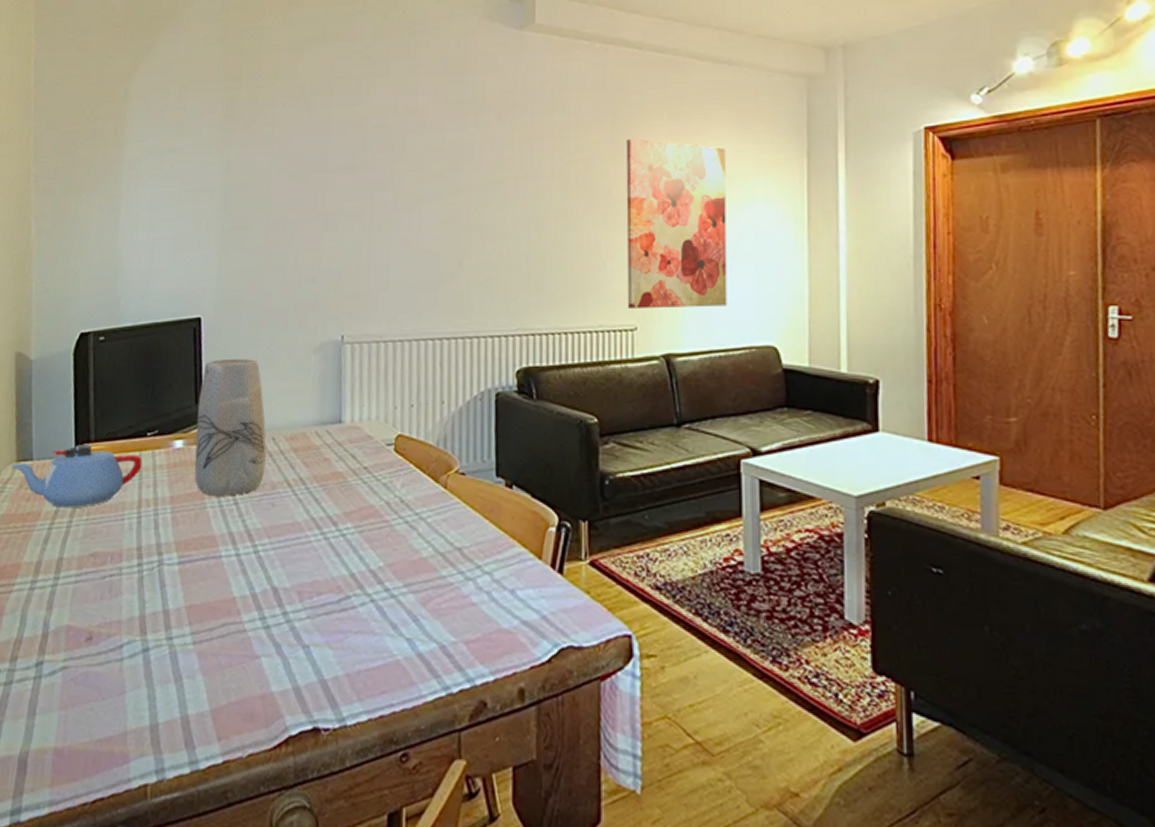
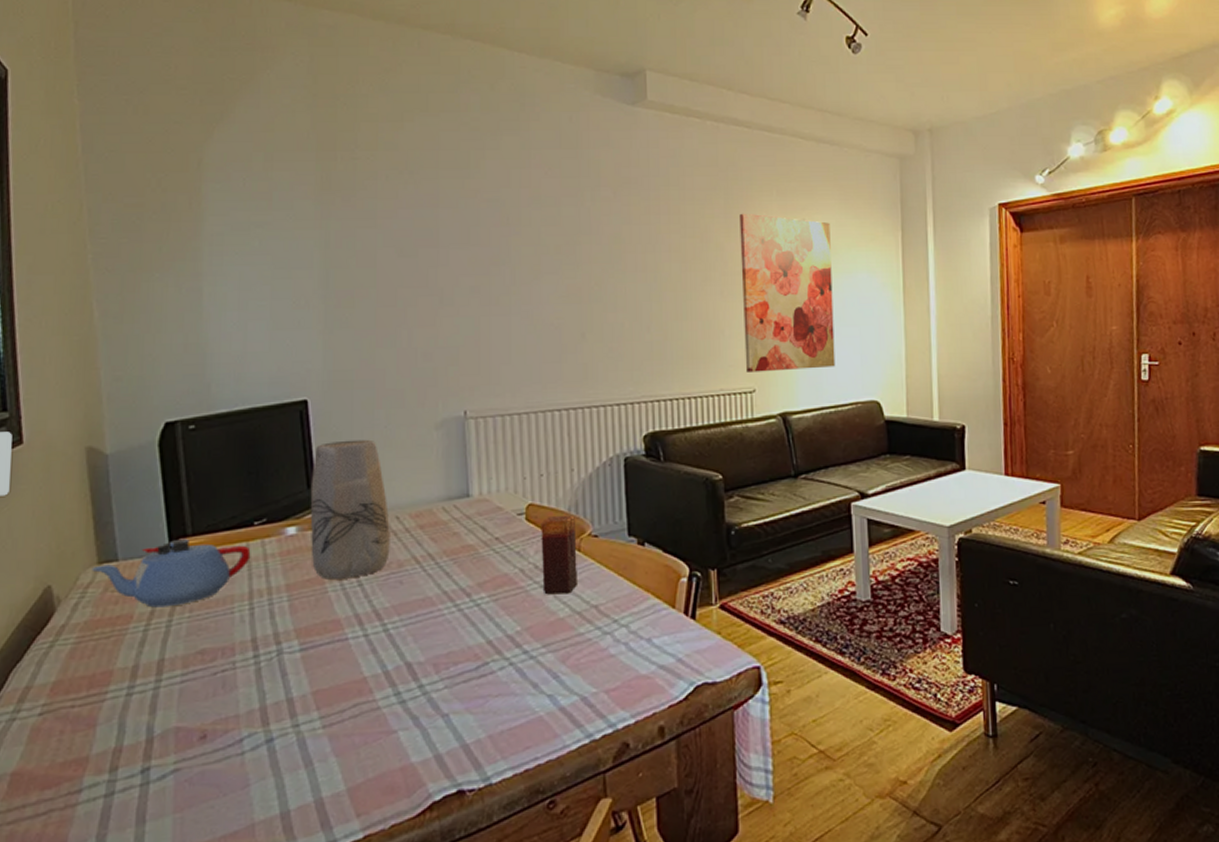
candle: none [407,448,444,533] -> present [541,515,577,595]

